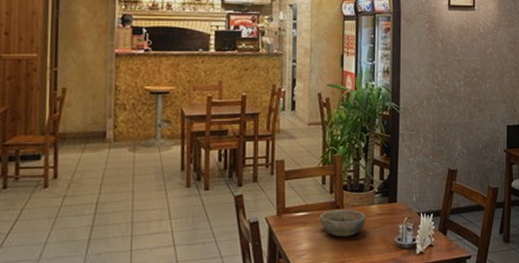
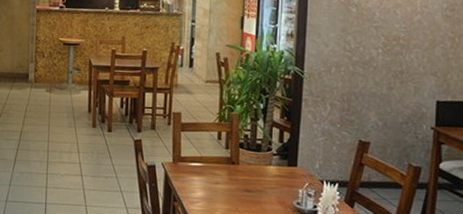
bowl: present [319,209,367,237] -> none [214,164,264,193]

